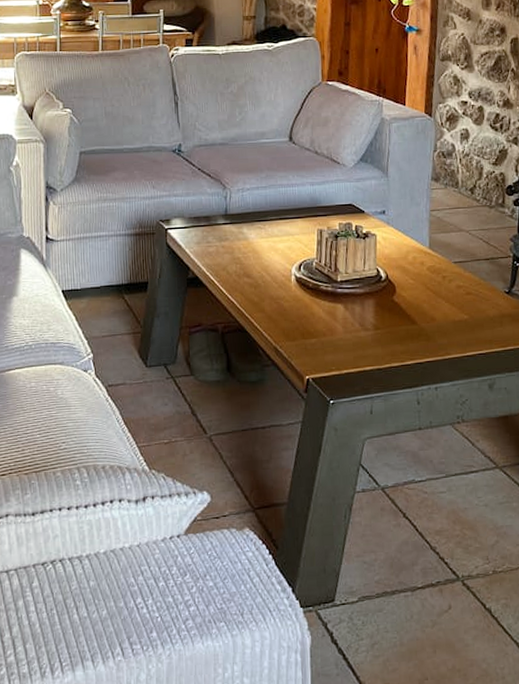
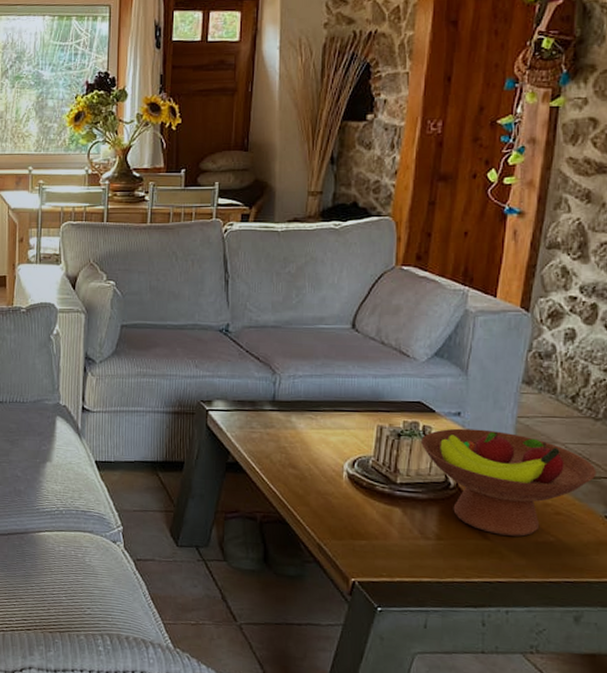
fruit bowl: none [355,224,495,319] -> present [421,428,597,537]

